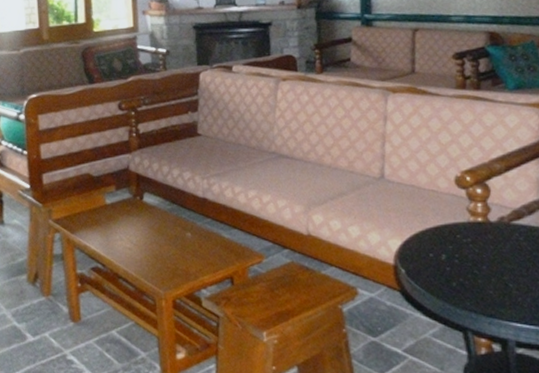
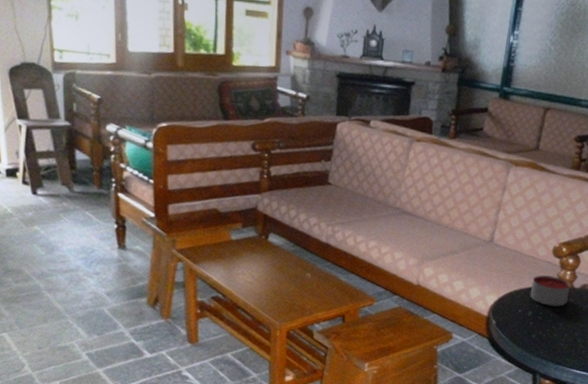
candle: none [438,210,486,246] -> present [529,275,571,307]

